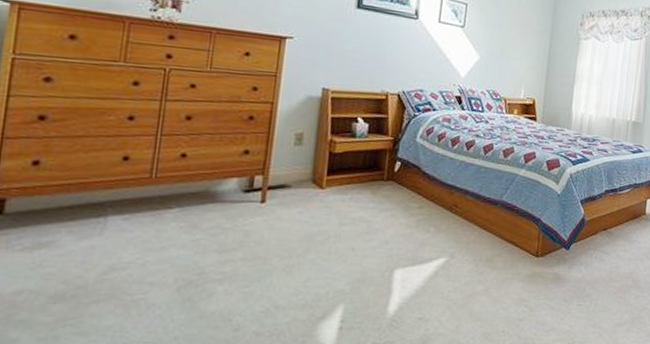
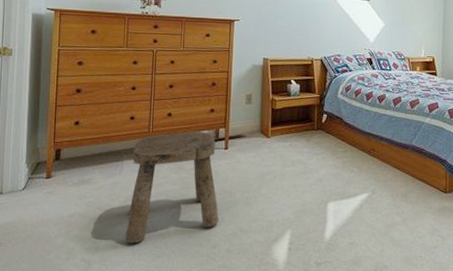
stool: none [102,179,248,329] -> present [125,131,219,244]

